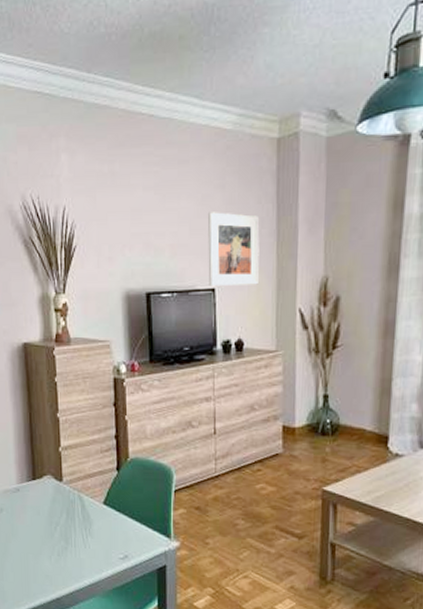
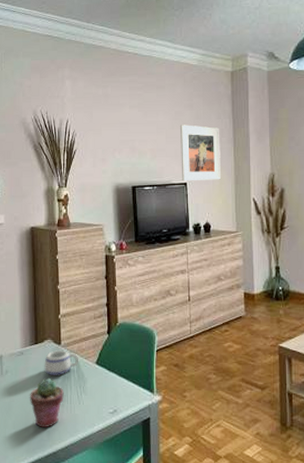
potted succulent: none [28,517,67,572] -> present [29,377,64,428]
mug: none [44,488,84,516] -> present [44,350,79,375]

